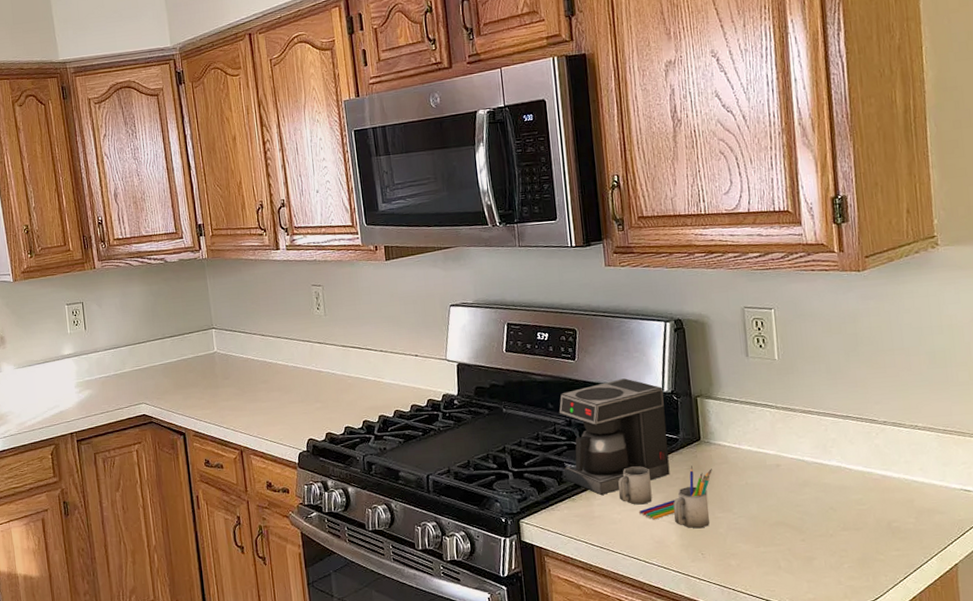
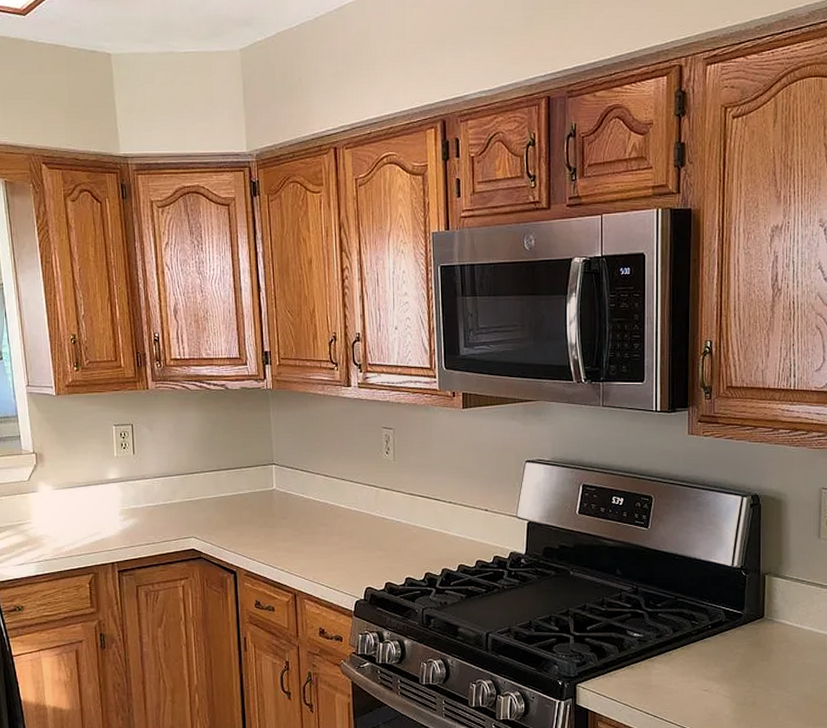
coffee maker: present [559,378,712,529] -> none [625,550,772,704]

